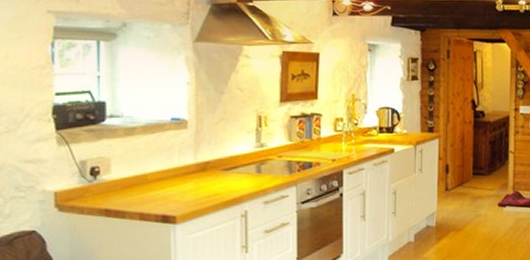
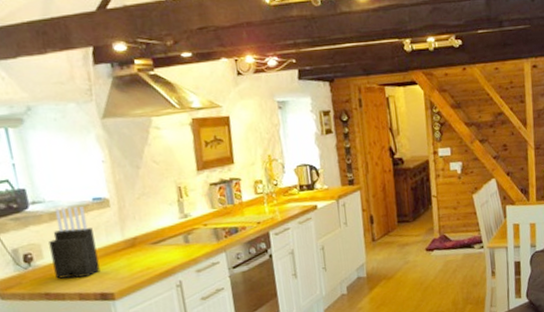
knife block: none [119,124,166,197] -> present [49,206,101,279]

